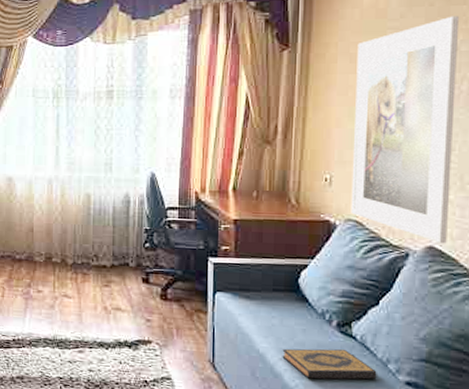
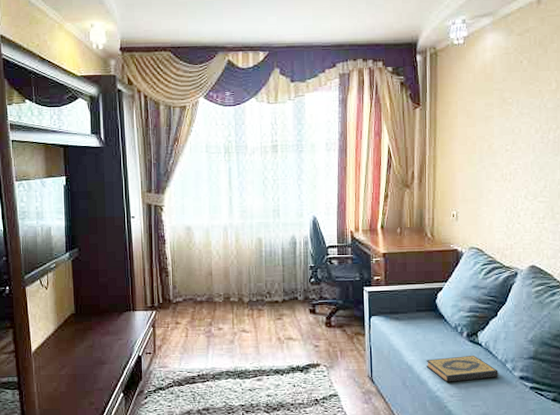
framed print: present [351,15,460,244] -> none [472,79,546,263]

